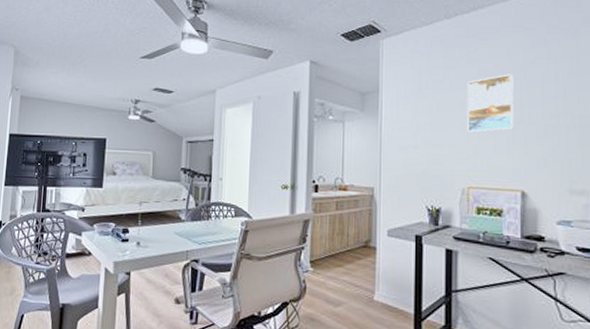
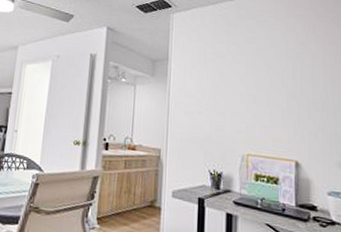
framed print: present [468,74,514,133] -> none [247,53,288,104]

